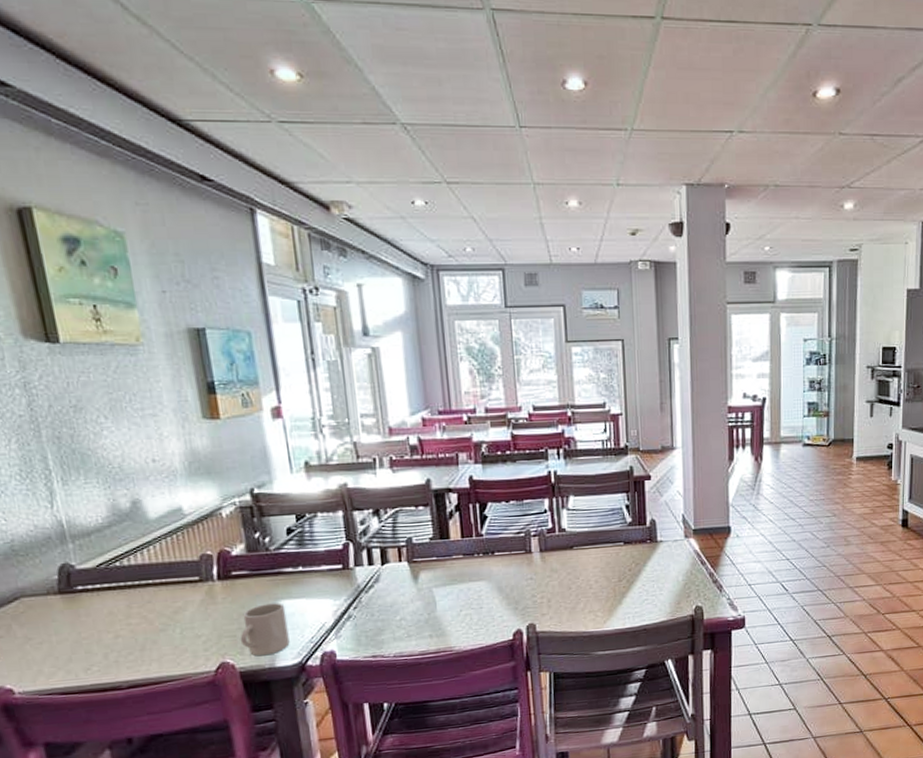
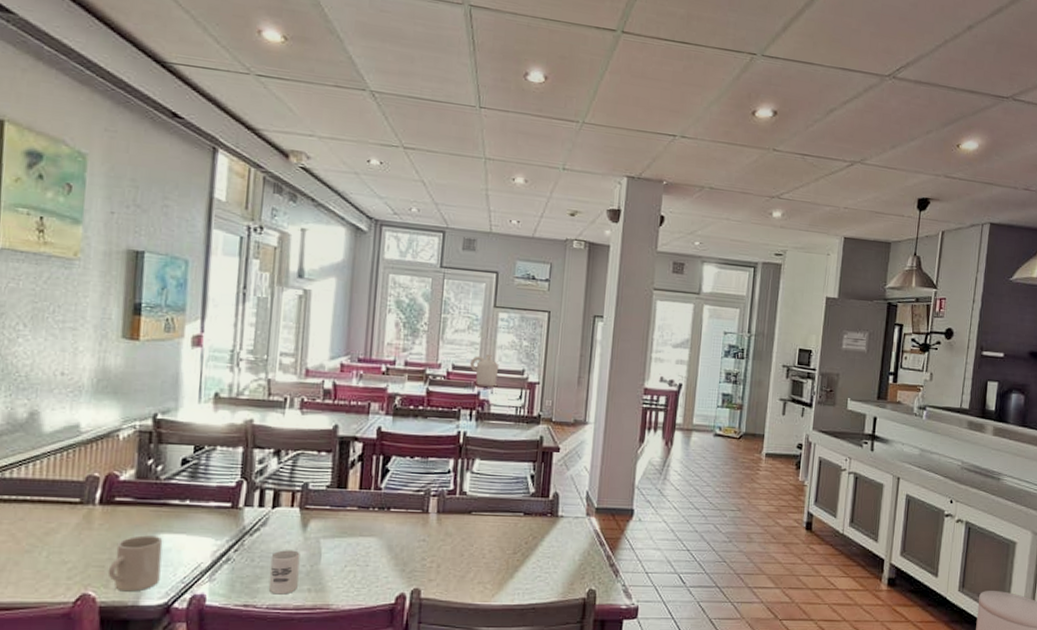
cup: none [389,601,419,644] -> present [268,550,300,595]
water jug: none [550,390,580,425] -> present [470,353,500,388]

